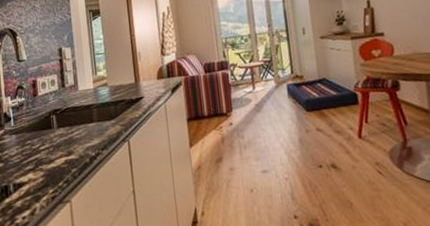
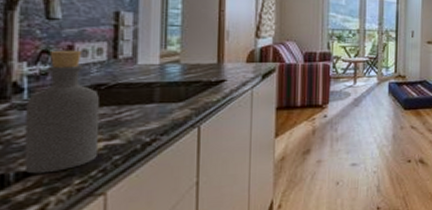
bottle: none [13,83,61,185] -> present [24,50,99,174]

